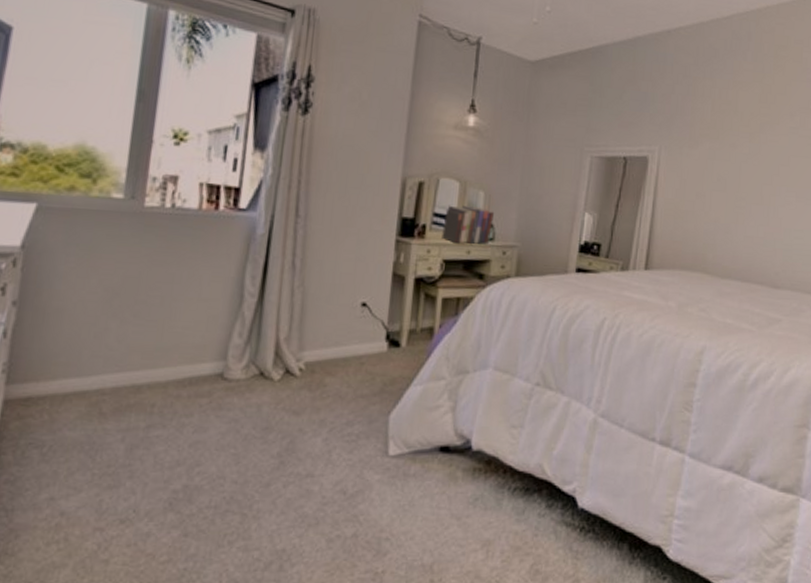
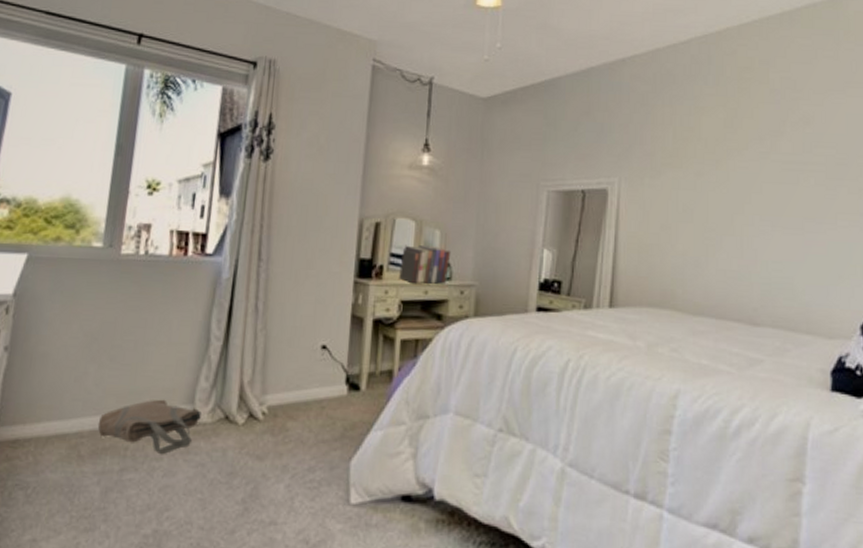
tote bag: none [120,355,235,412] -> present [97,399,201,455]

